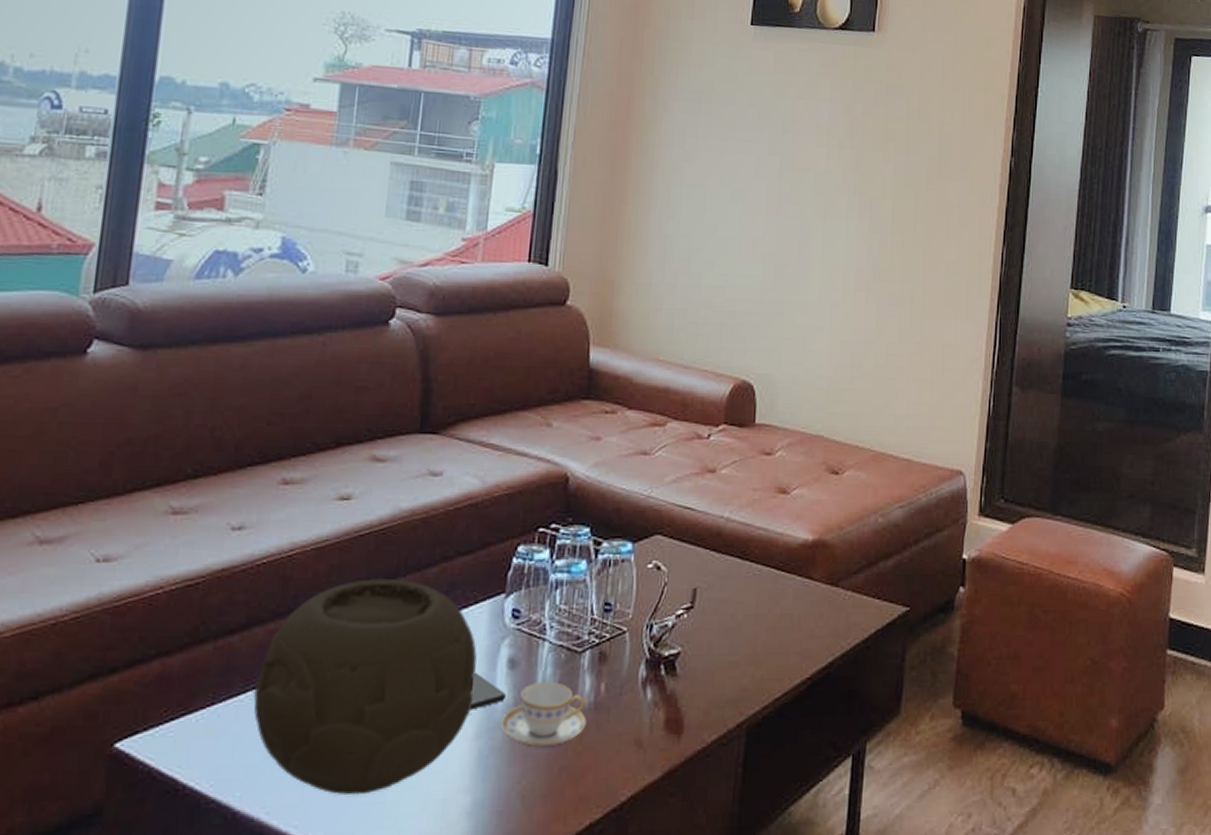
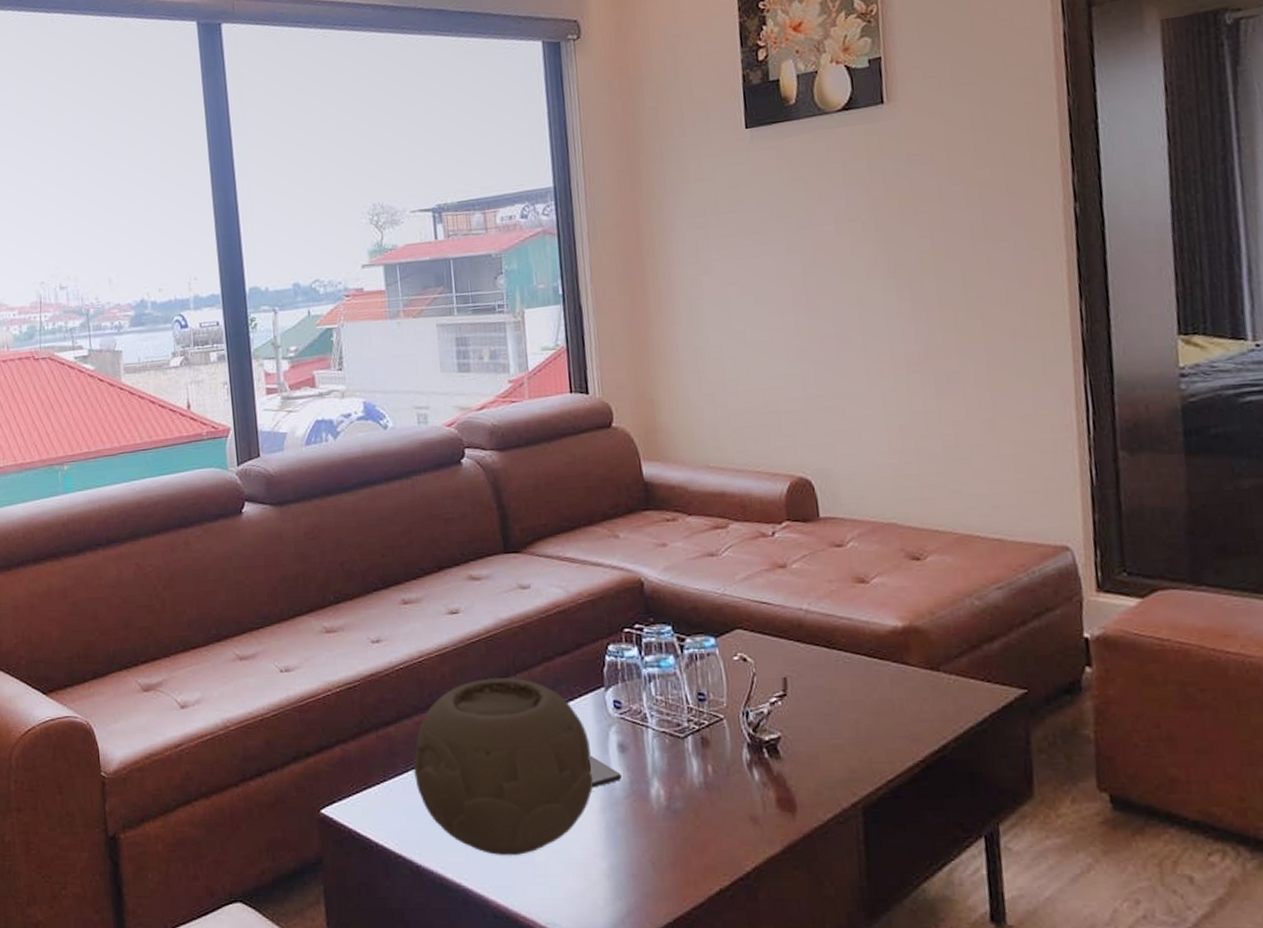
teacup: present [500,681,587,748] -> none [621,763,701,821]

